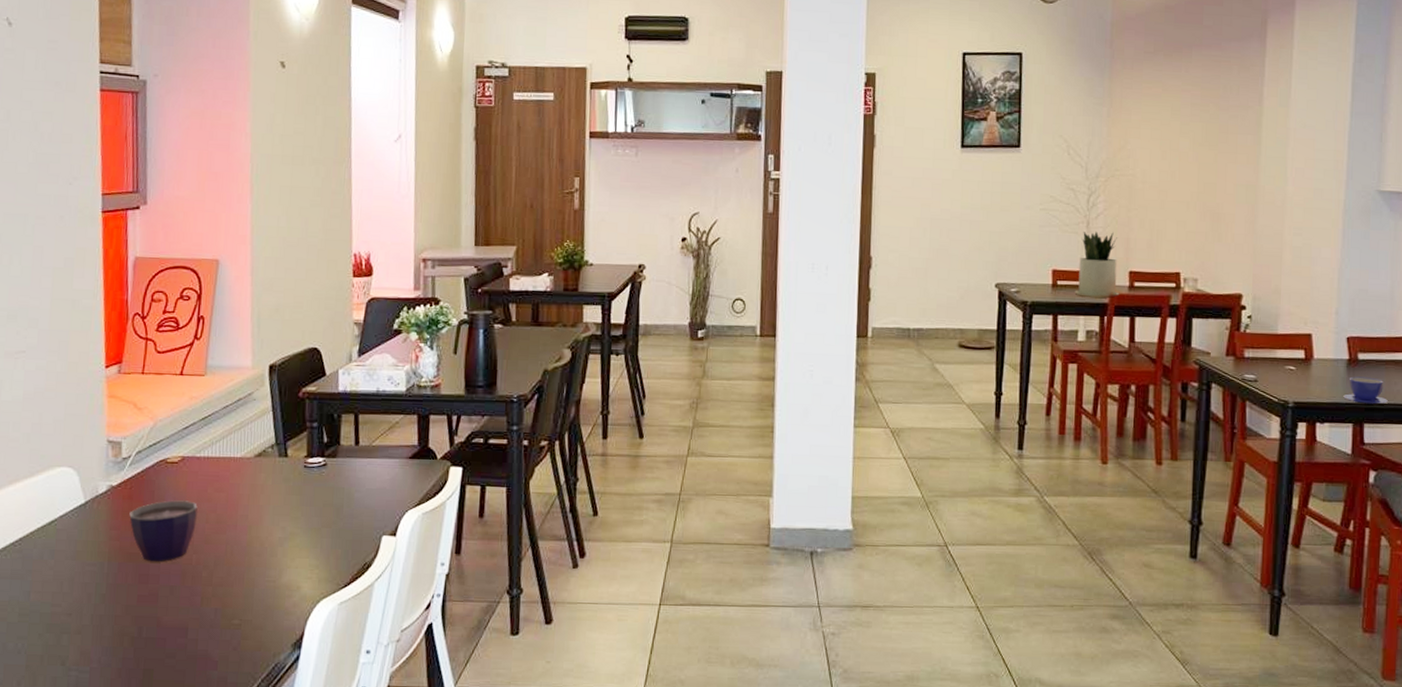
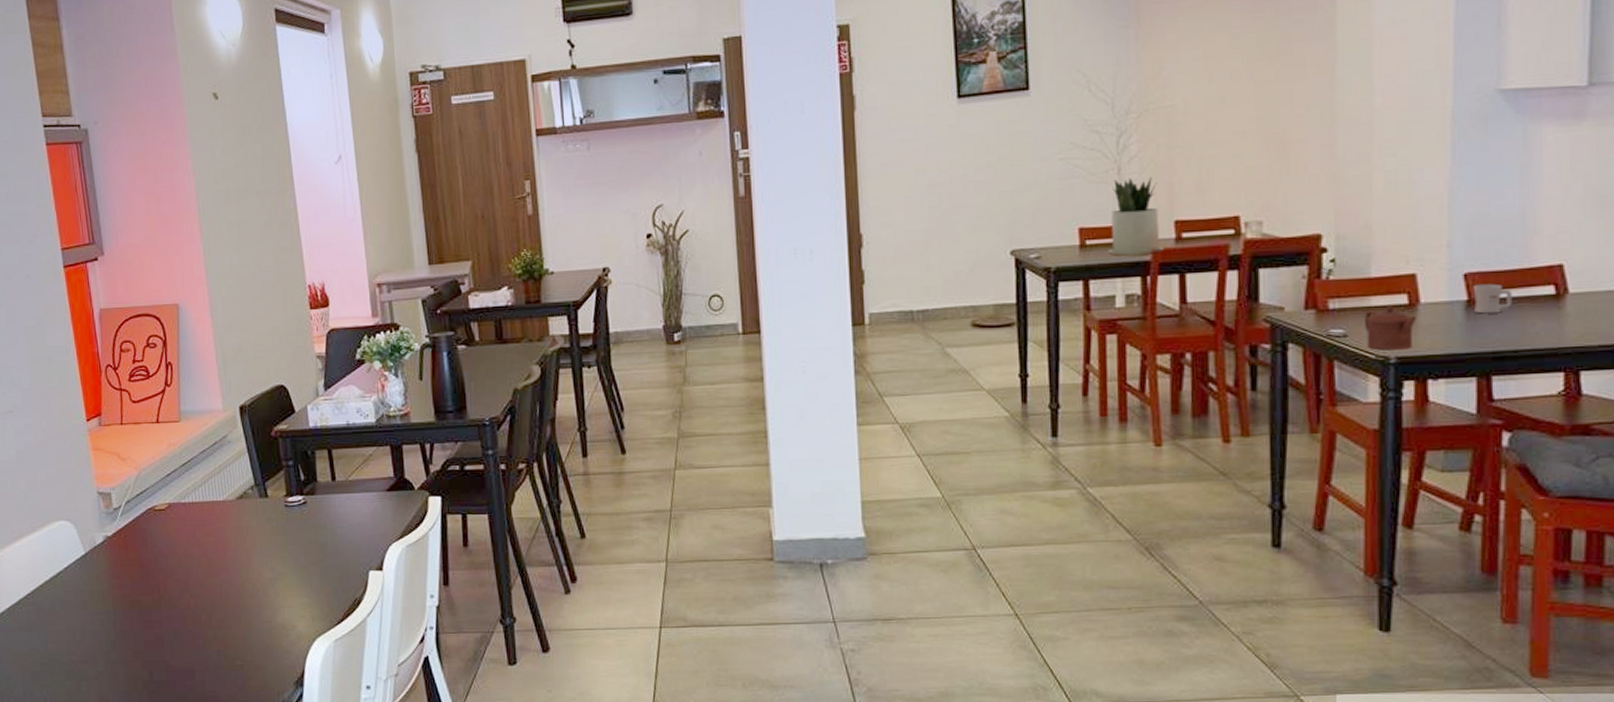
cup: present [129,500,198,561] -> none [127,546,190,607]
teapot: none [1271,357,1310,396] -> present [1365,304,1416,350]
teacup: present [1343,376,1389,405] -> none [1462,319,1525,353]
mug: none [1352,347,1382,372] -> present [1473,283,1513,314]

